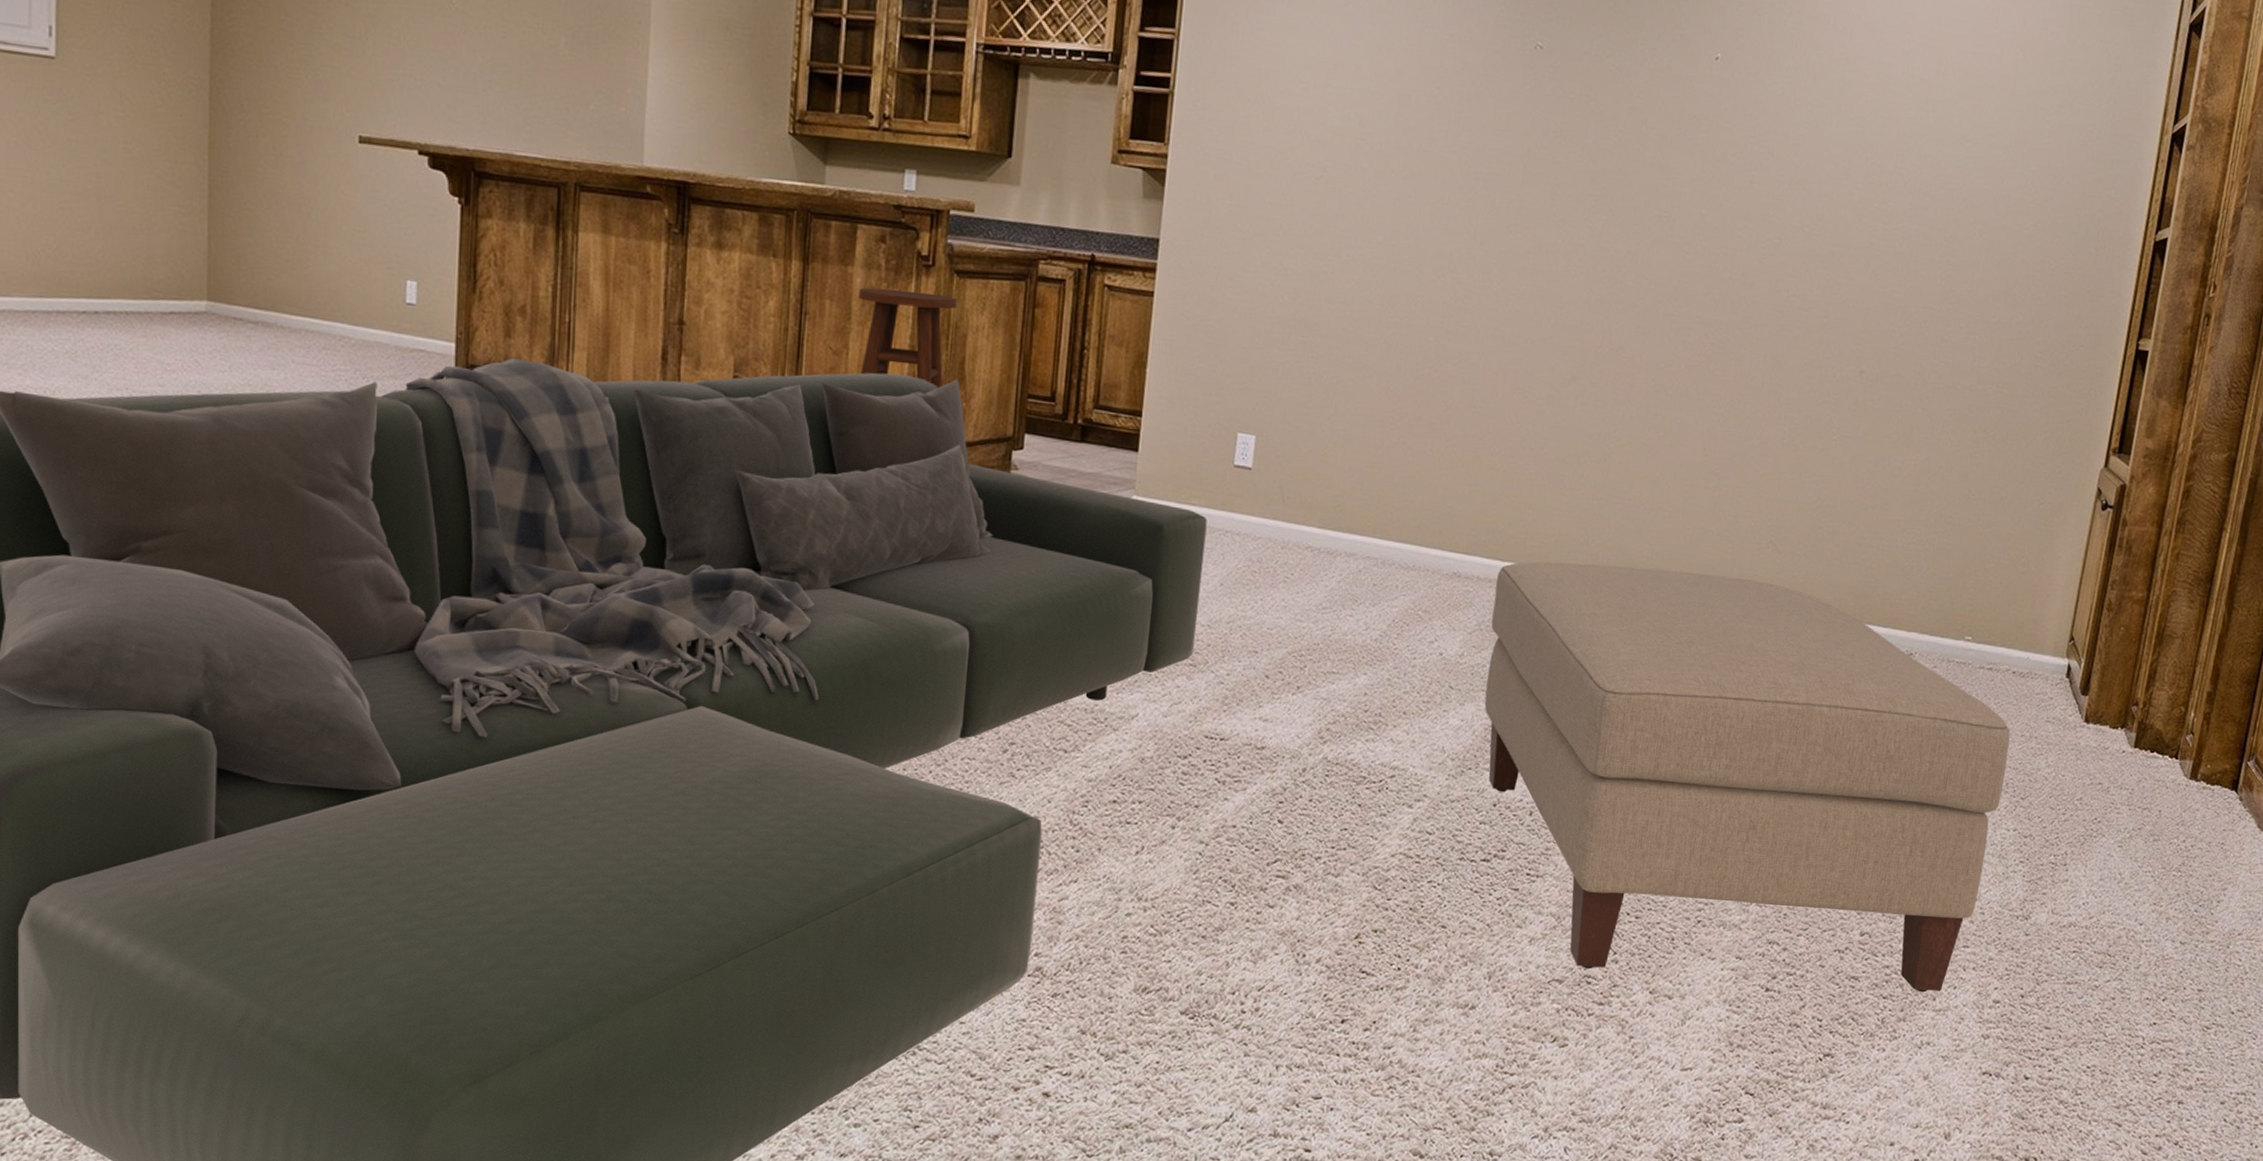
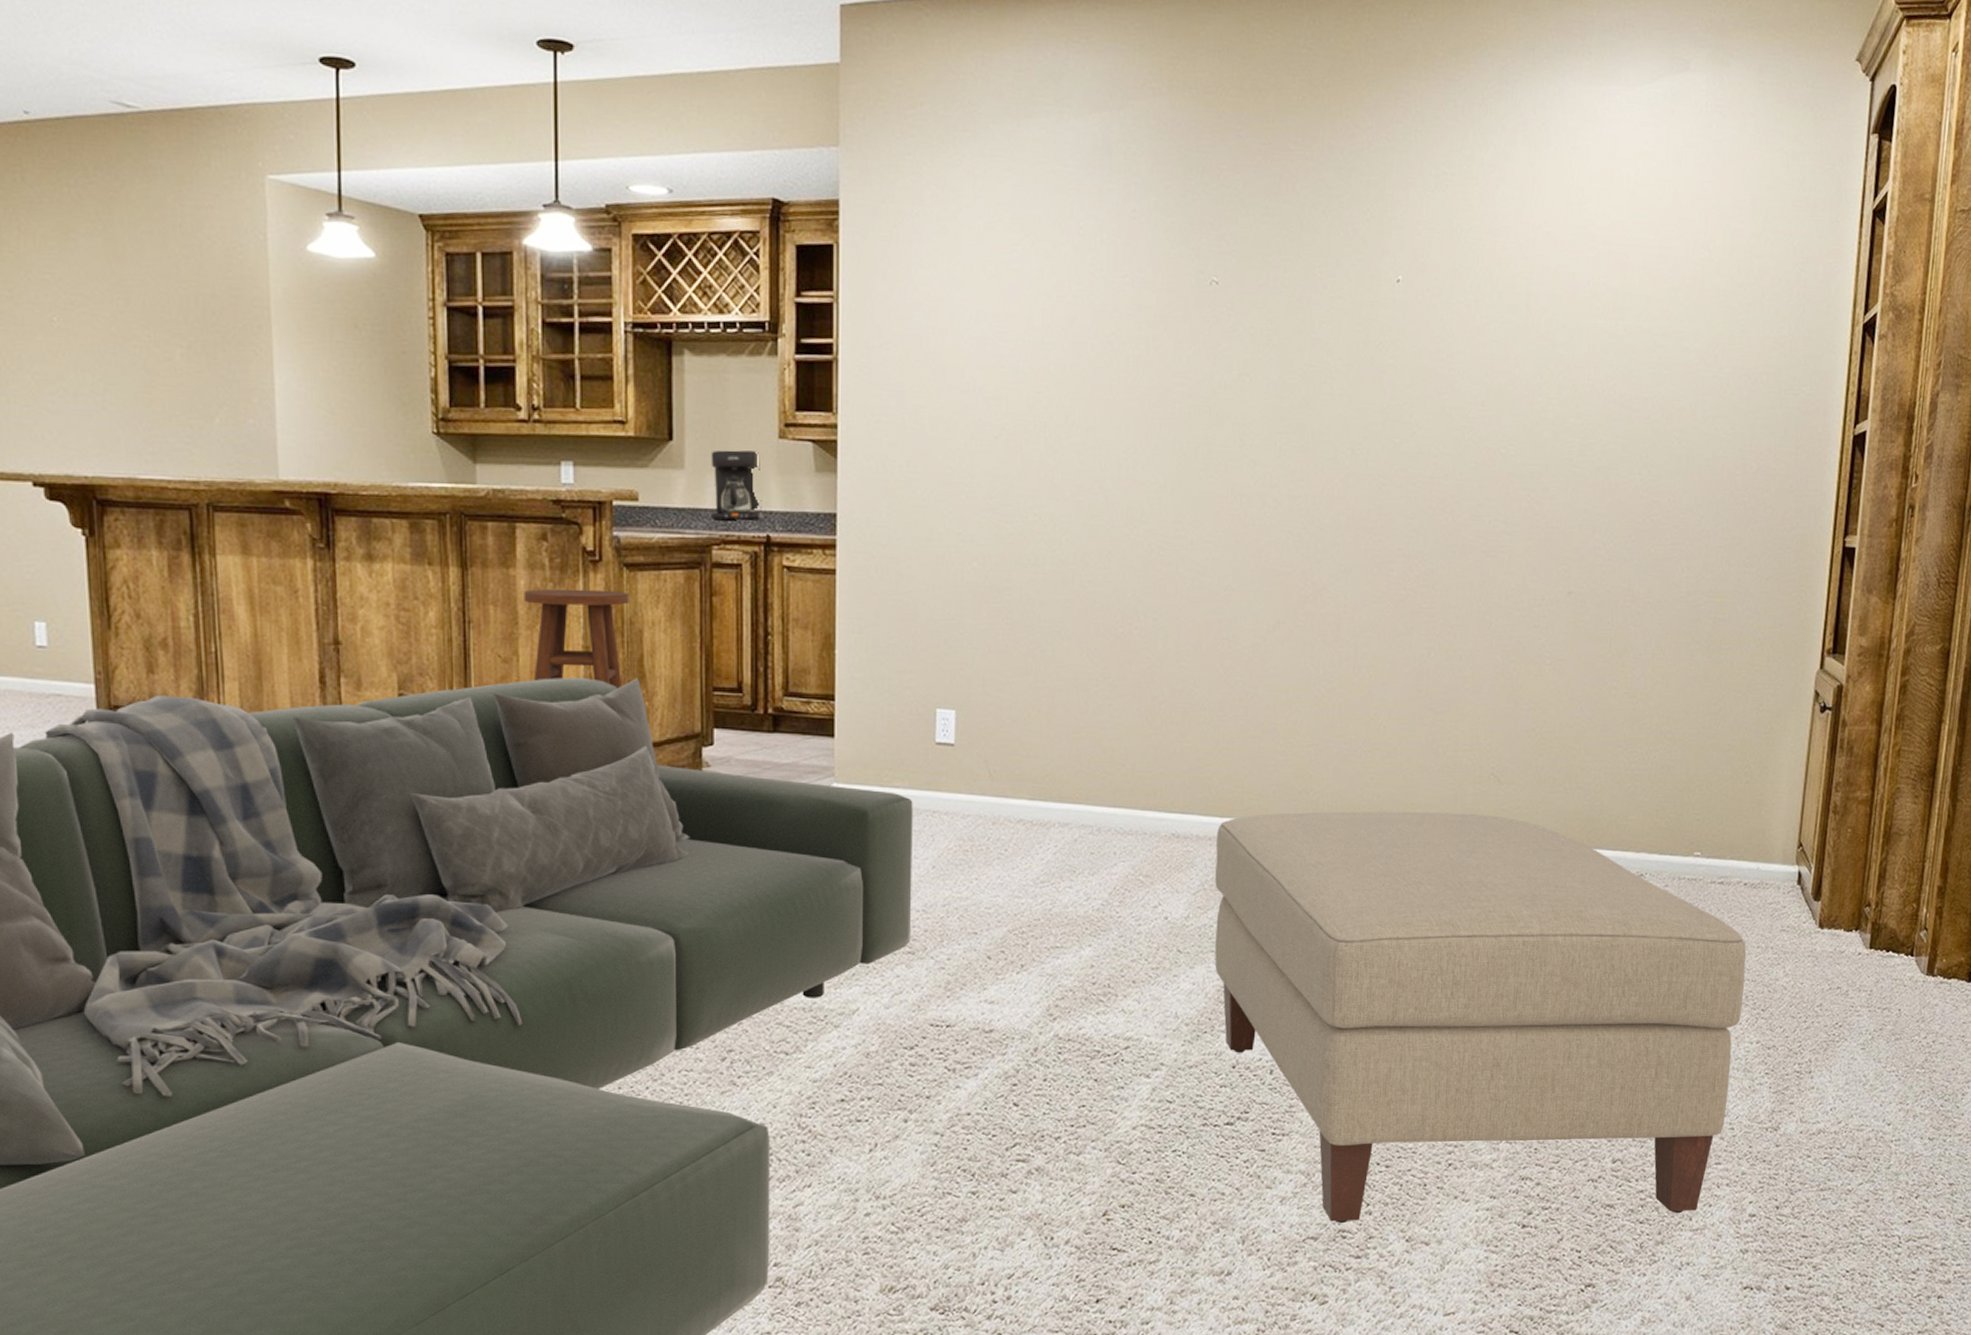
coffee maker: none [1041,170,1092,240] -> present [710,450,763,521]

